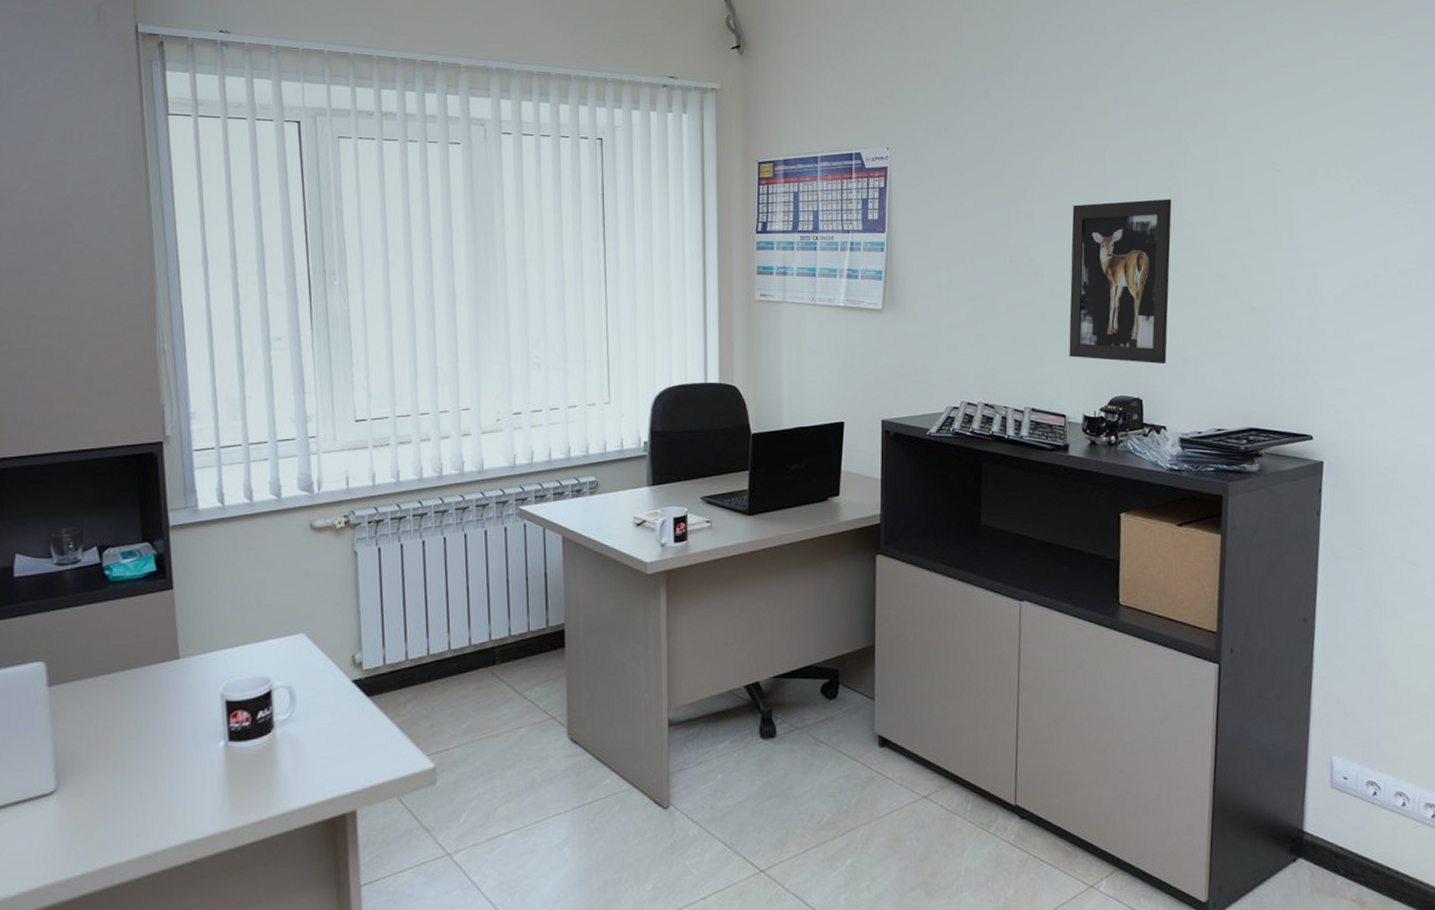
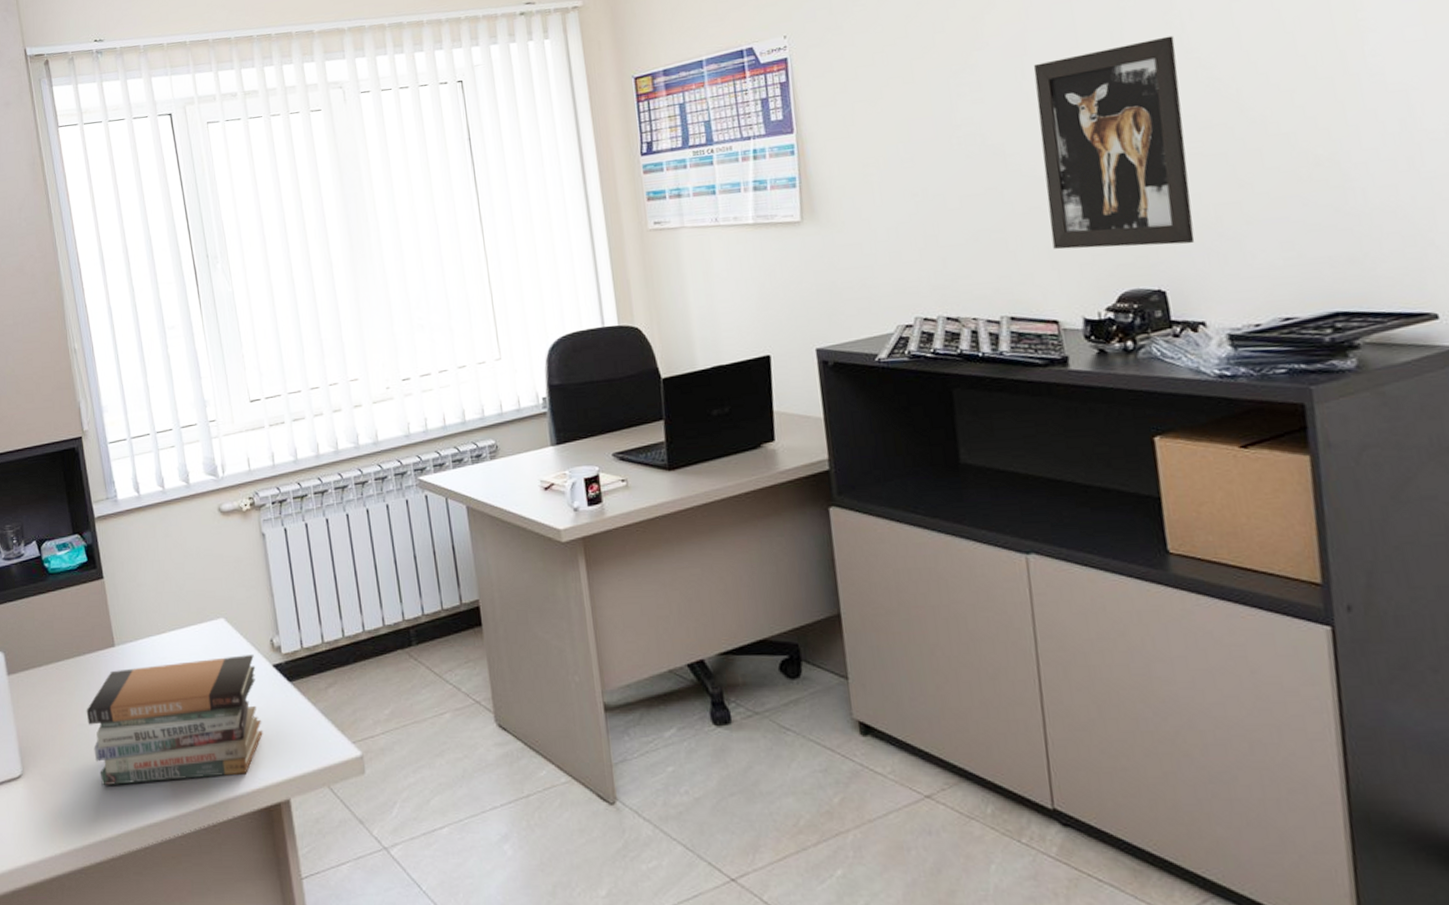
book stack: none [139,670,335,801] -> present [86,655,263,786]

